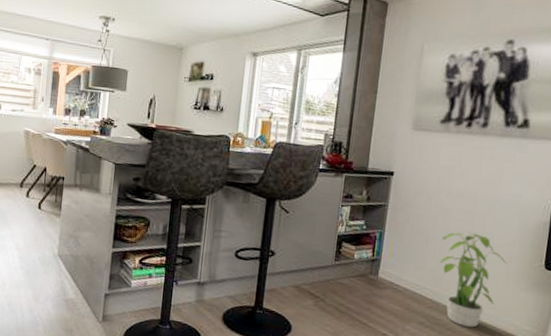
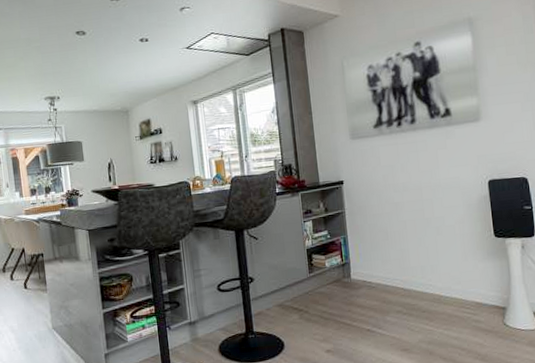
potted plant: present [439,228,507,328] -> none [399,218,461,306]

